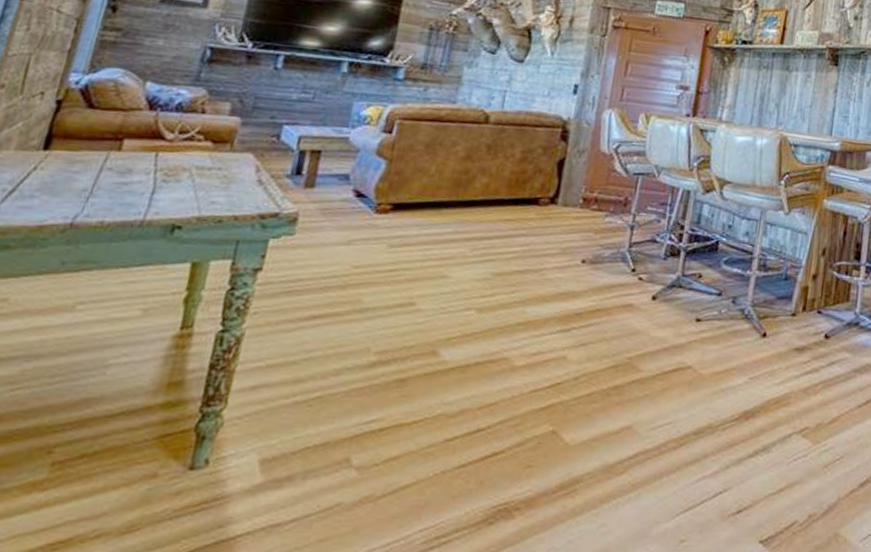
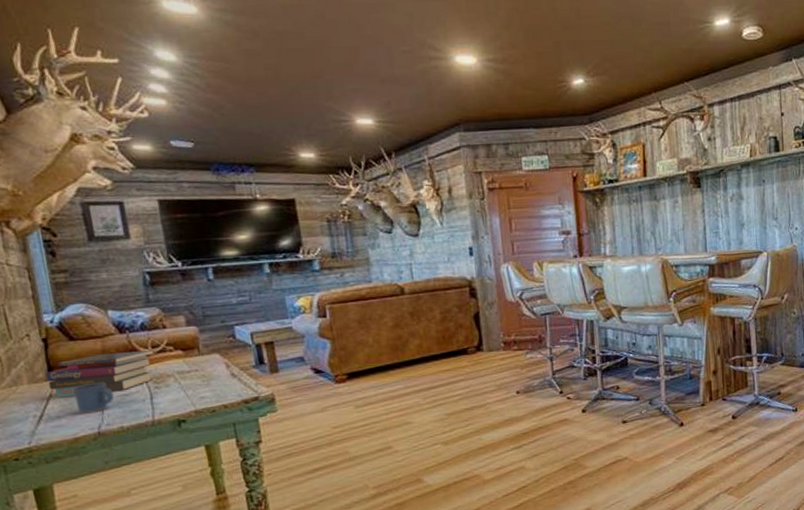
books: none [37,128,179,178] -> present [45,350,154,398]
mug: none [58,161,111,199] -> present [73,381,115,414]

